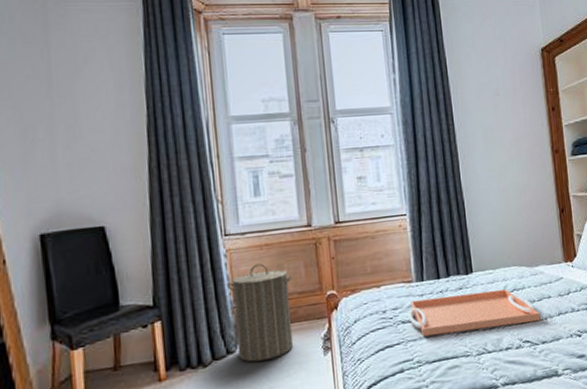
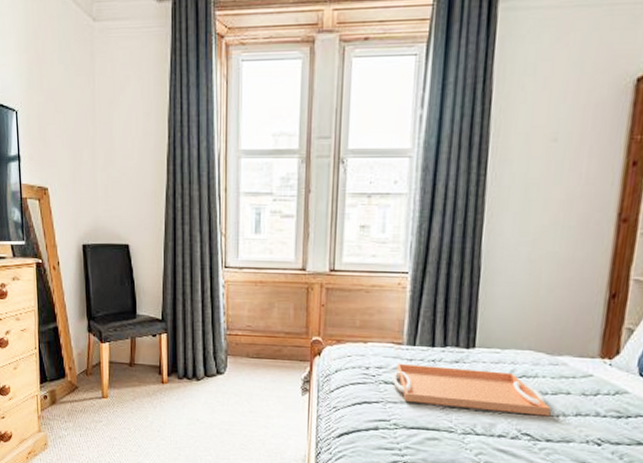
laundry hamper: present [227,263,294,362] -> none [222,299,283,387]

